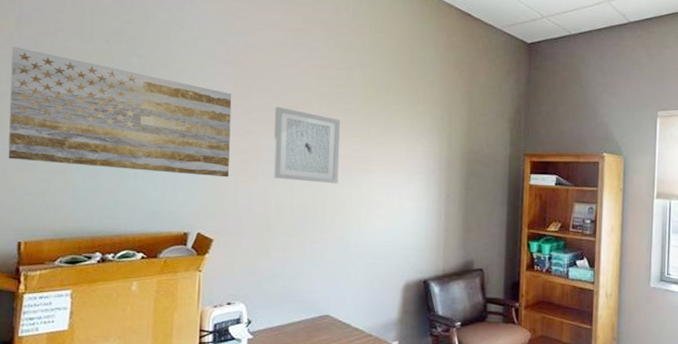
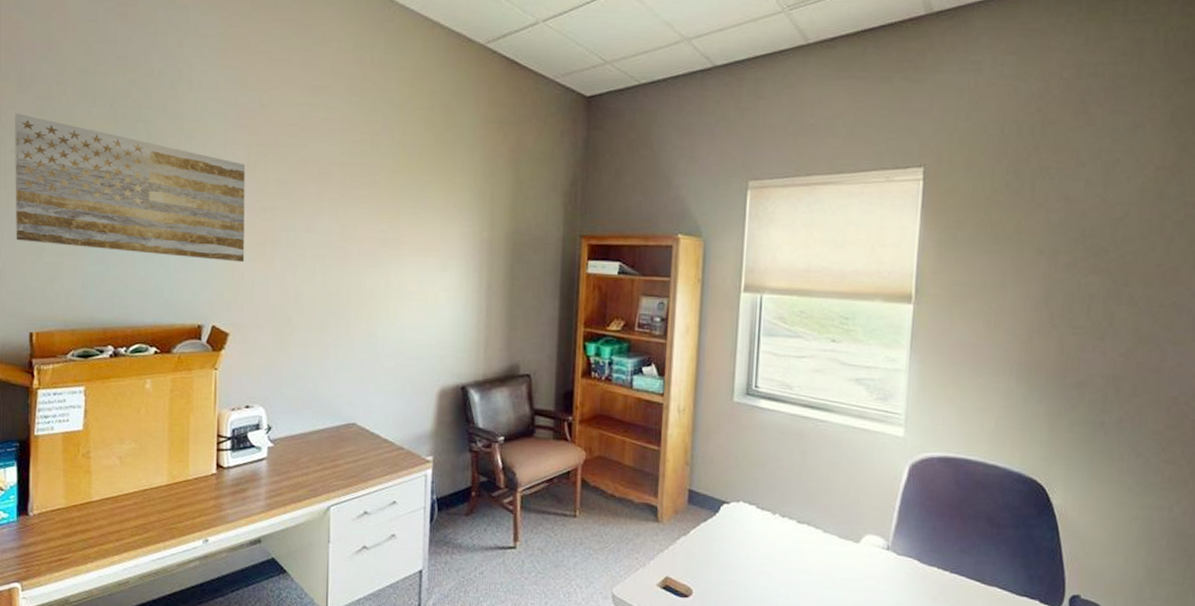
wall art: present [273,106,341,184] -> none [292,178,366,271]

